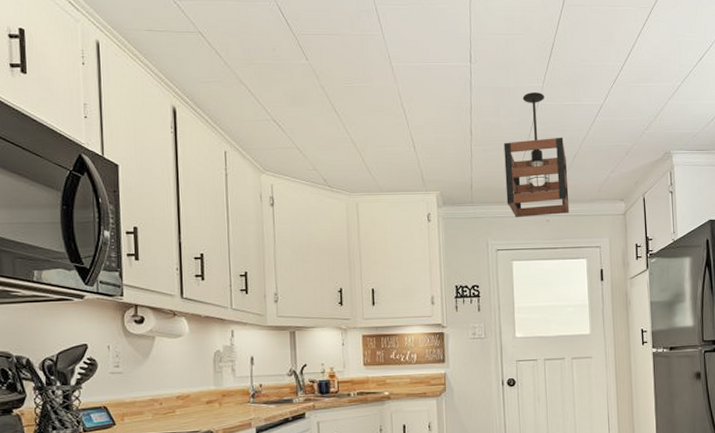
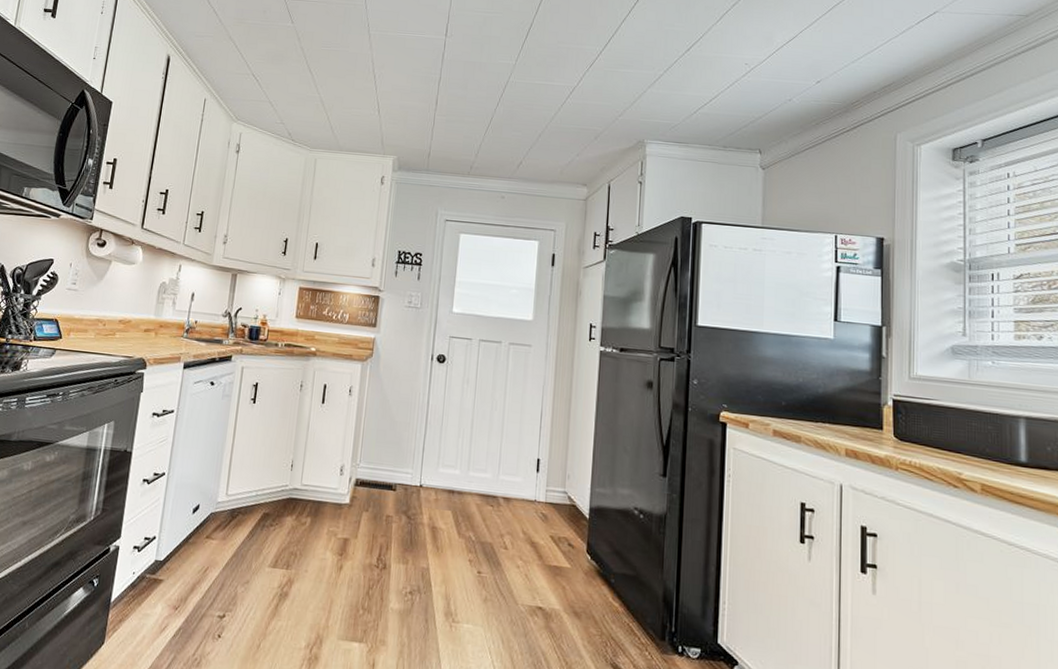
pendant light: present [503,91,570,218] -> none [462,68,531,192]

